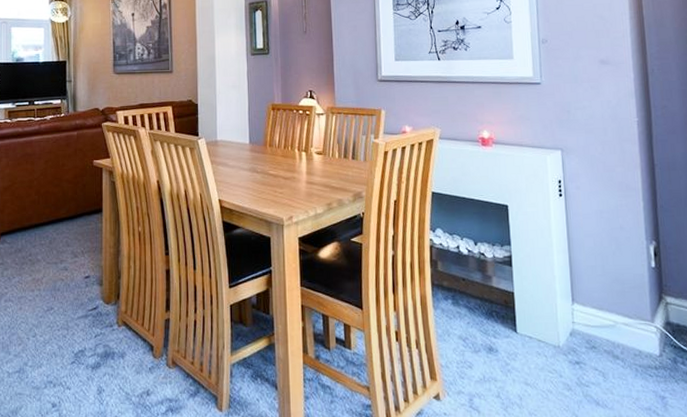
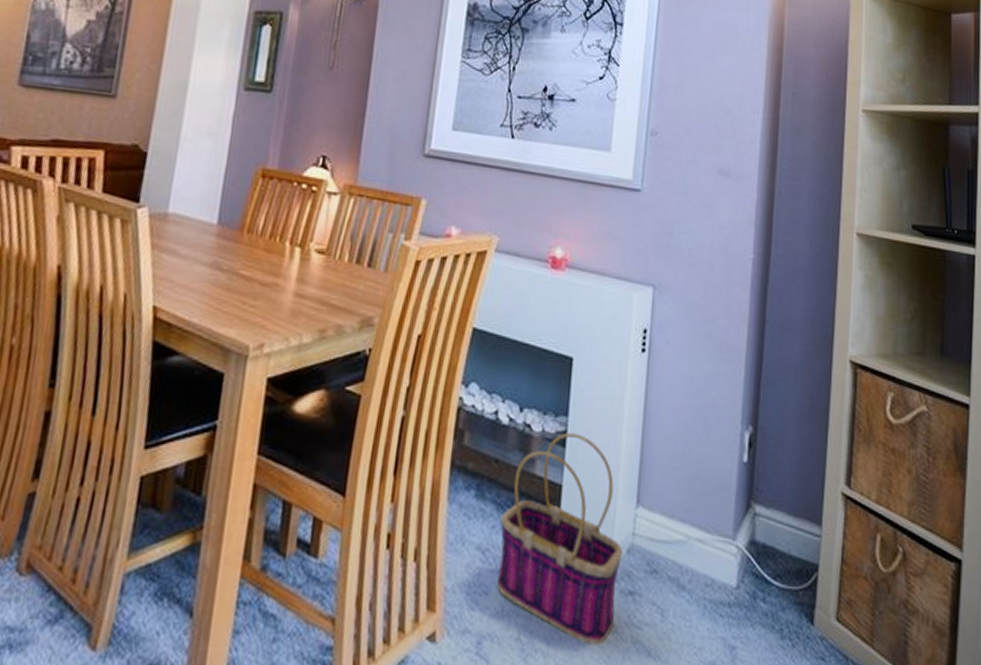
basket: none [473,256,568,399] -> present [496,432,623,645]

